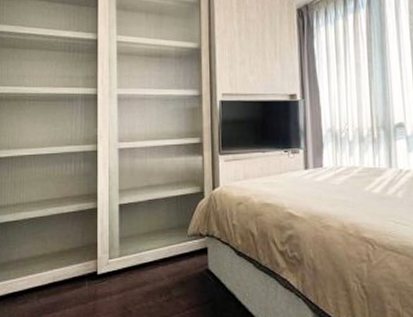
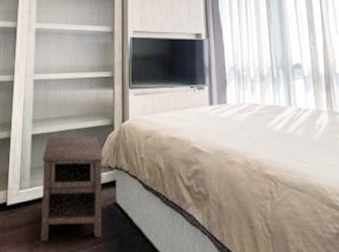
nightstand: none [131,204,194,308] -> present [41,135,103,242]

